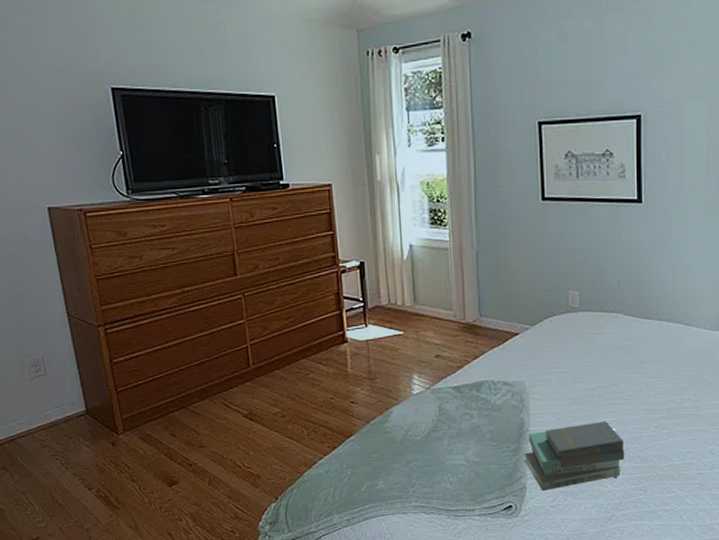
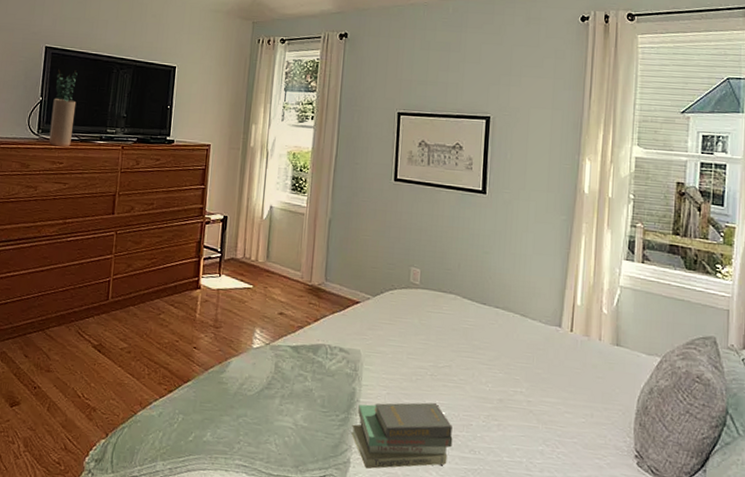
vase: none [133,113,170,207] -> present [48,69,78,147]

